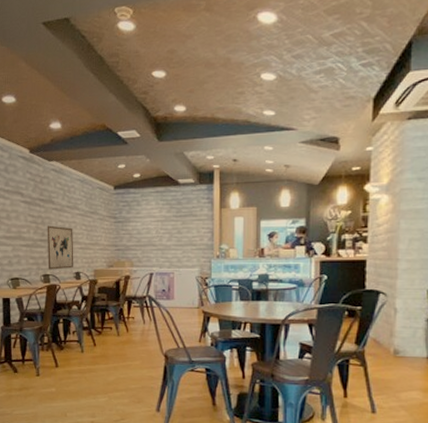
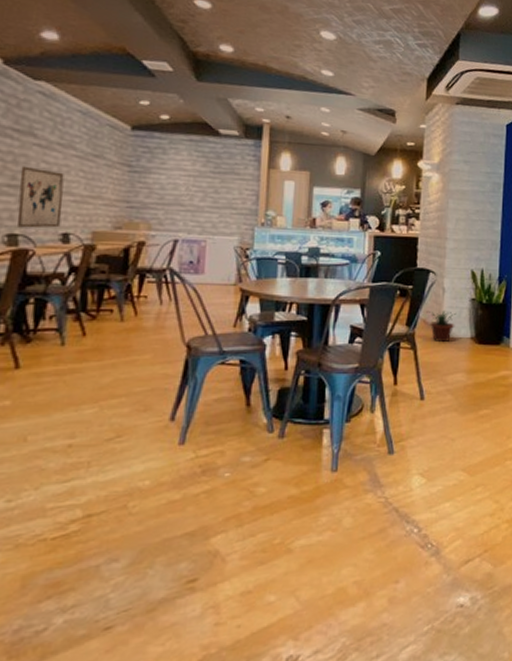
potted plant: none [377,330,411,362] -> present [426,310,457,343]

